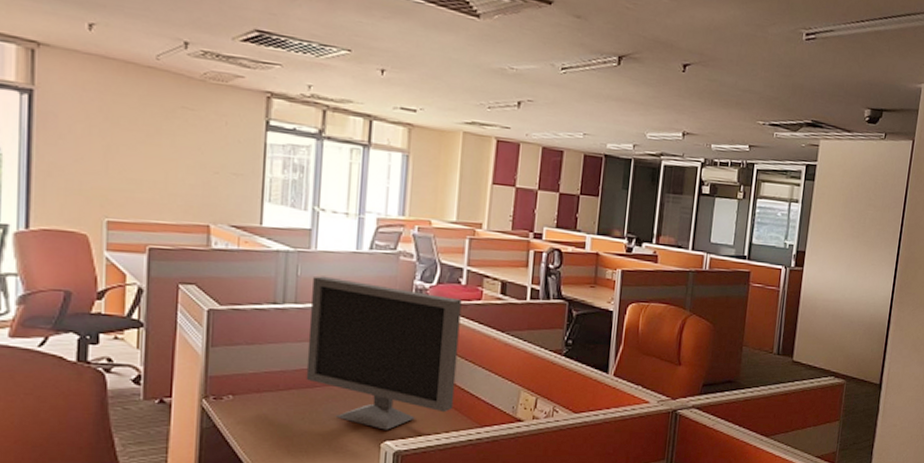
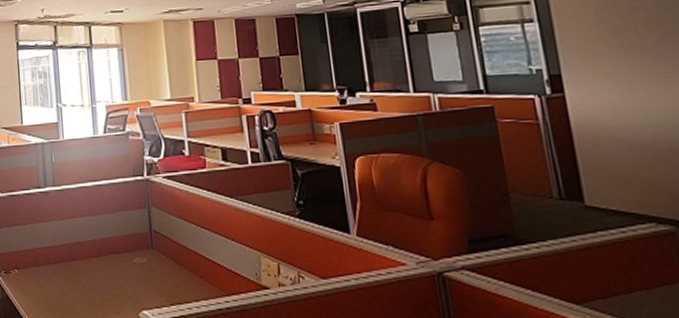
monitor: present [306,276,462,430] -> none [64,160,198,300]

